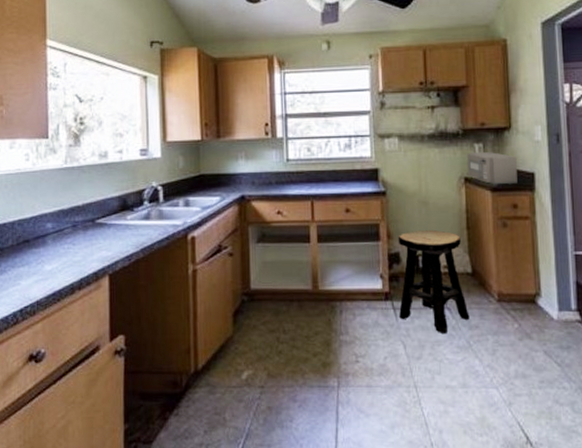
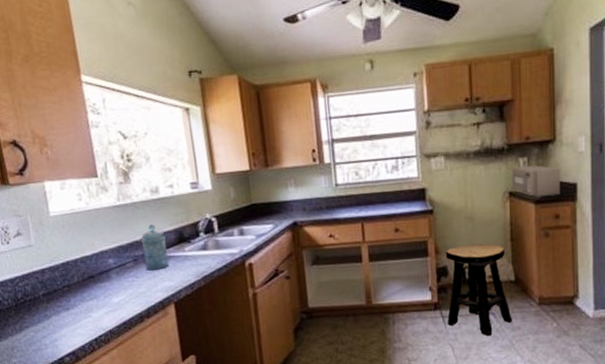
canister: none [83,190,109,238] -> present [141,224,170,271]

